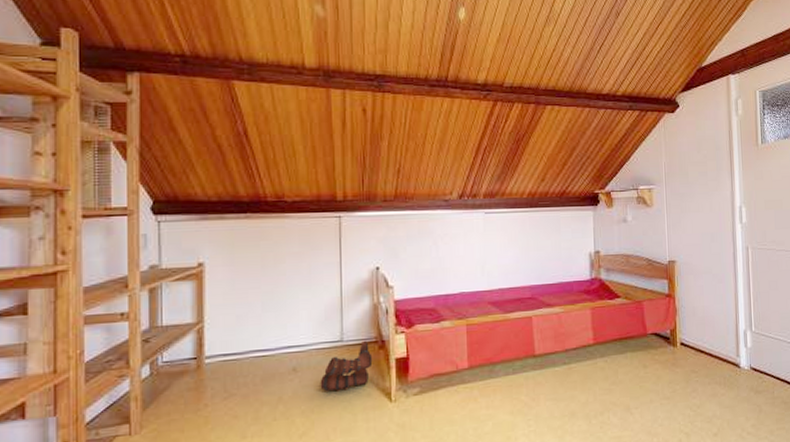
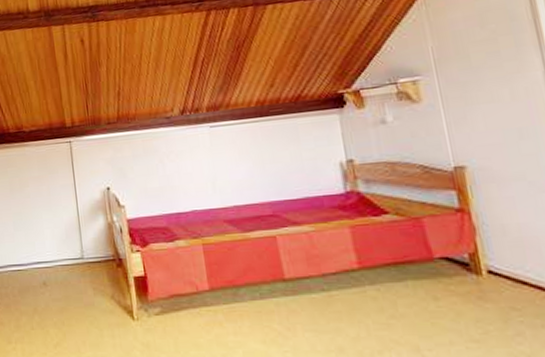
boots: present [320,340,373,392] -> none [67,258,113,306]

